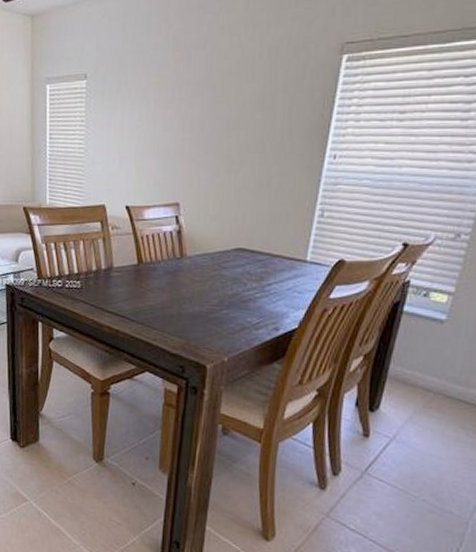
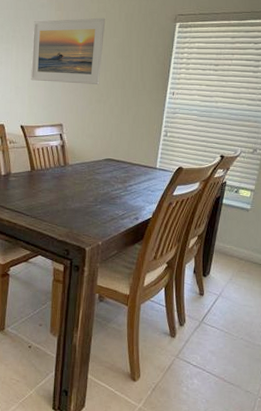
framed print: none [139,56,241,149] -> present [31,17,106,84]

